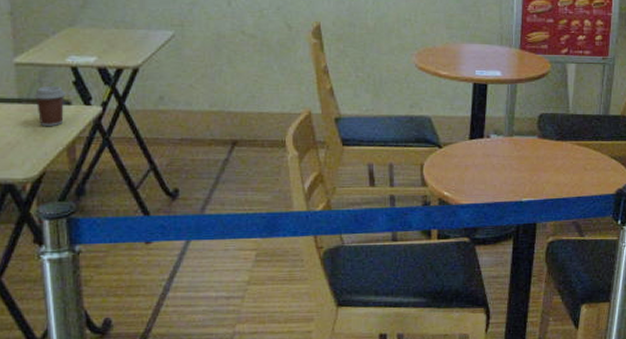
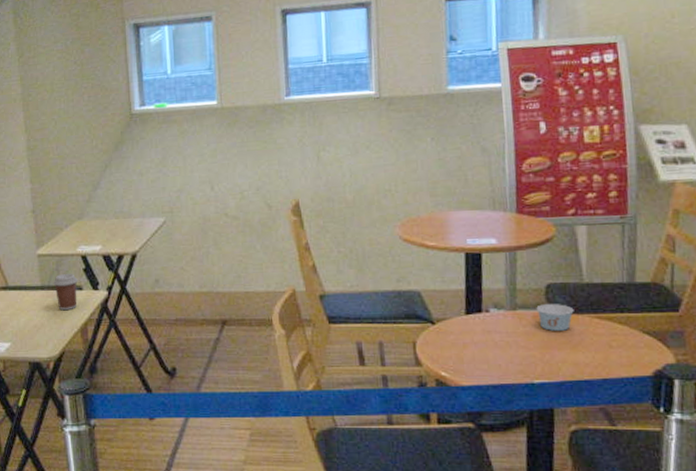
paper cup: none [529,132,560,155] -> present [536,304,574,331]

